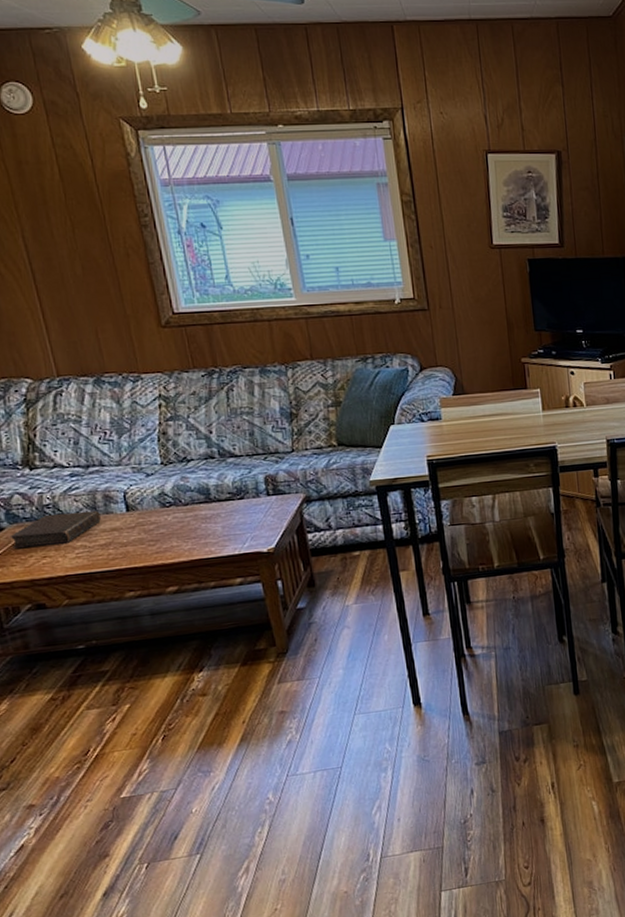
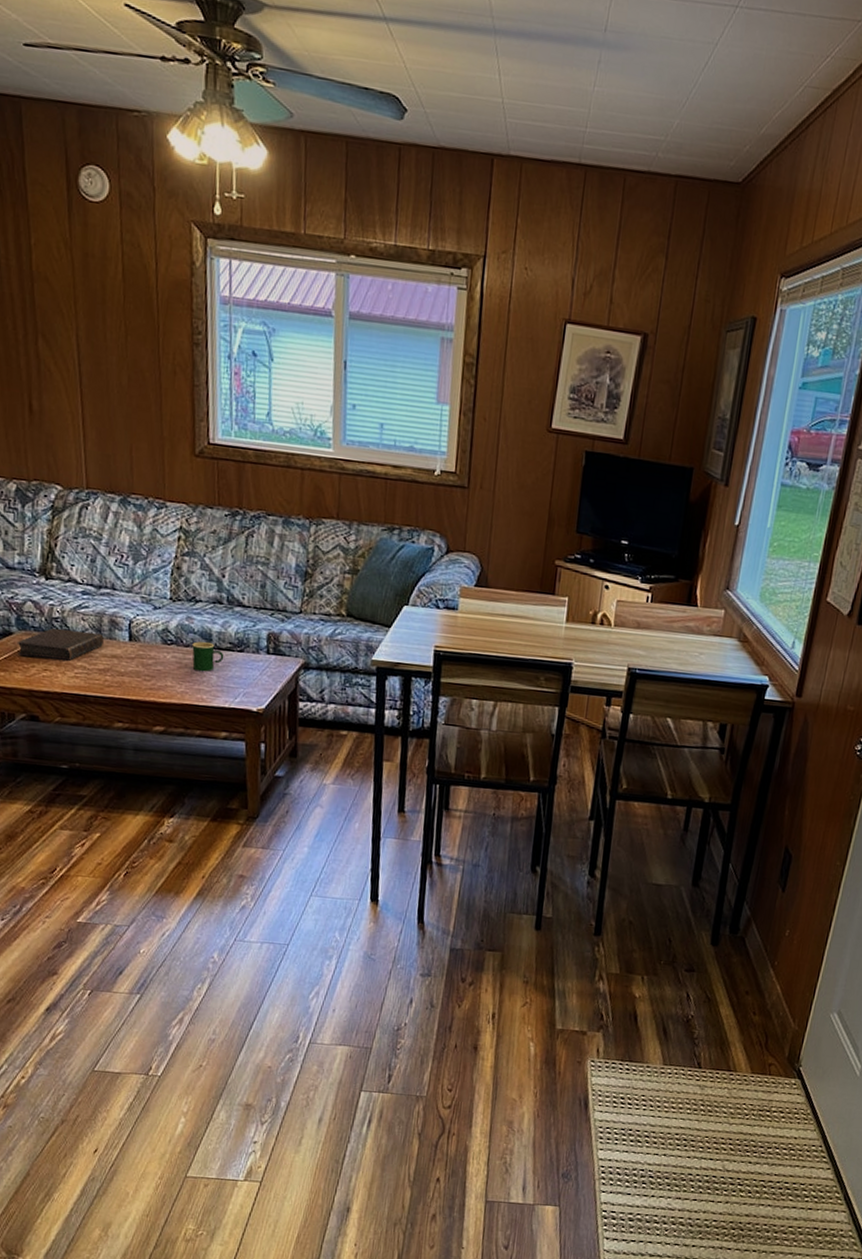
mug: none [191,497,226,526] -> present [192,641,224,672]

